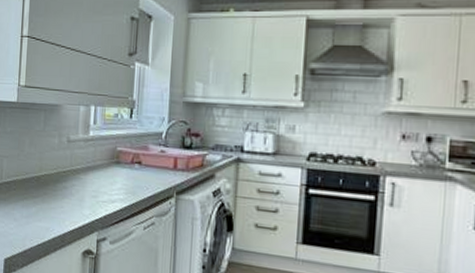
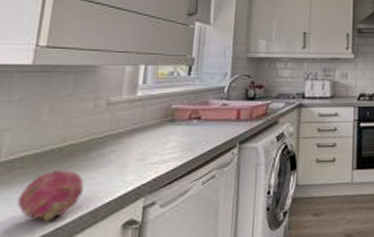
fruit: none [14,195,55,238] -> present [17,170,84,223]

